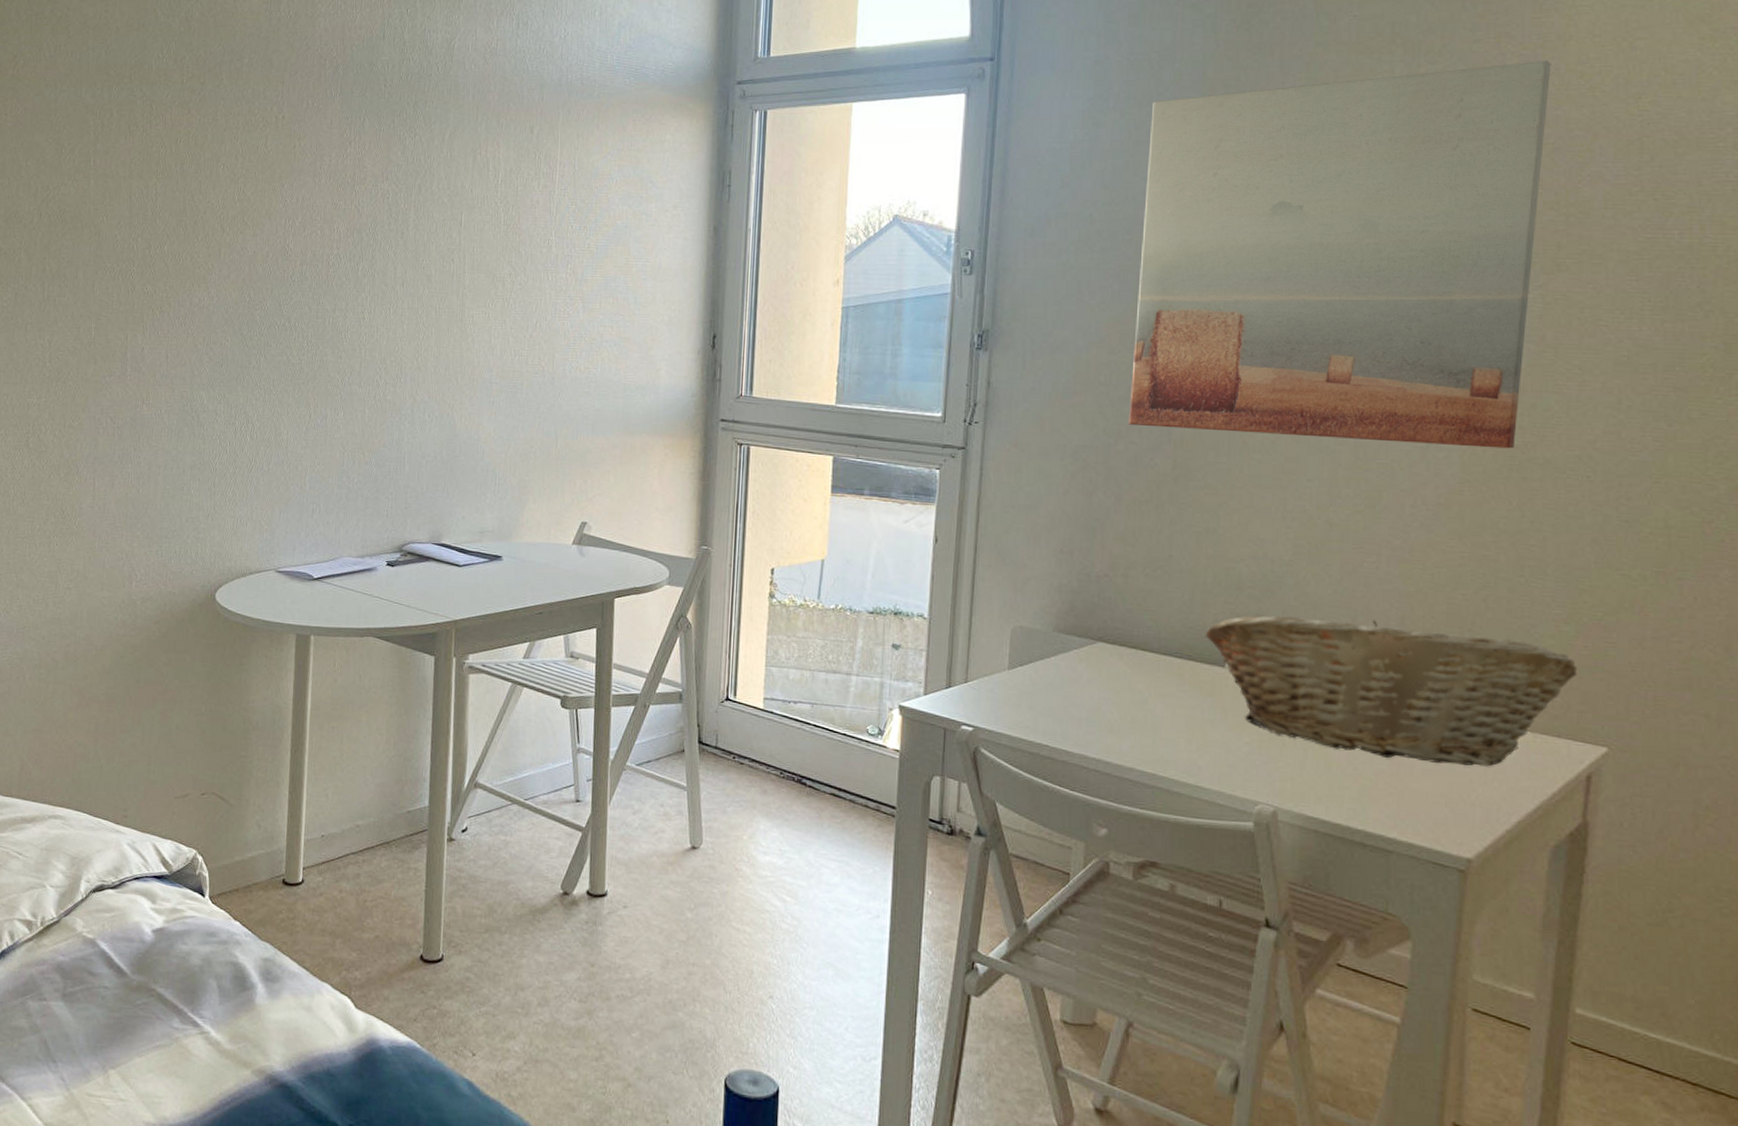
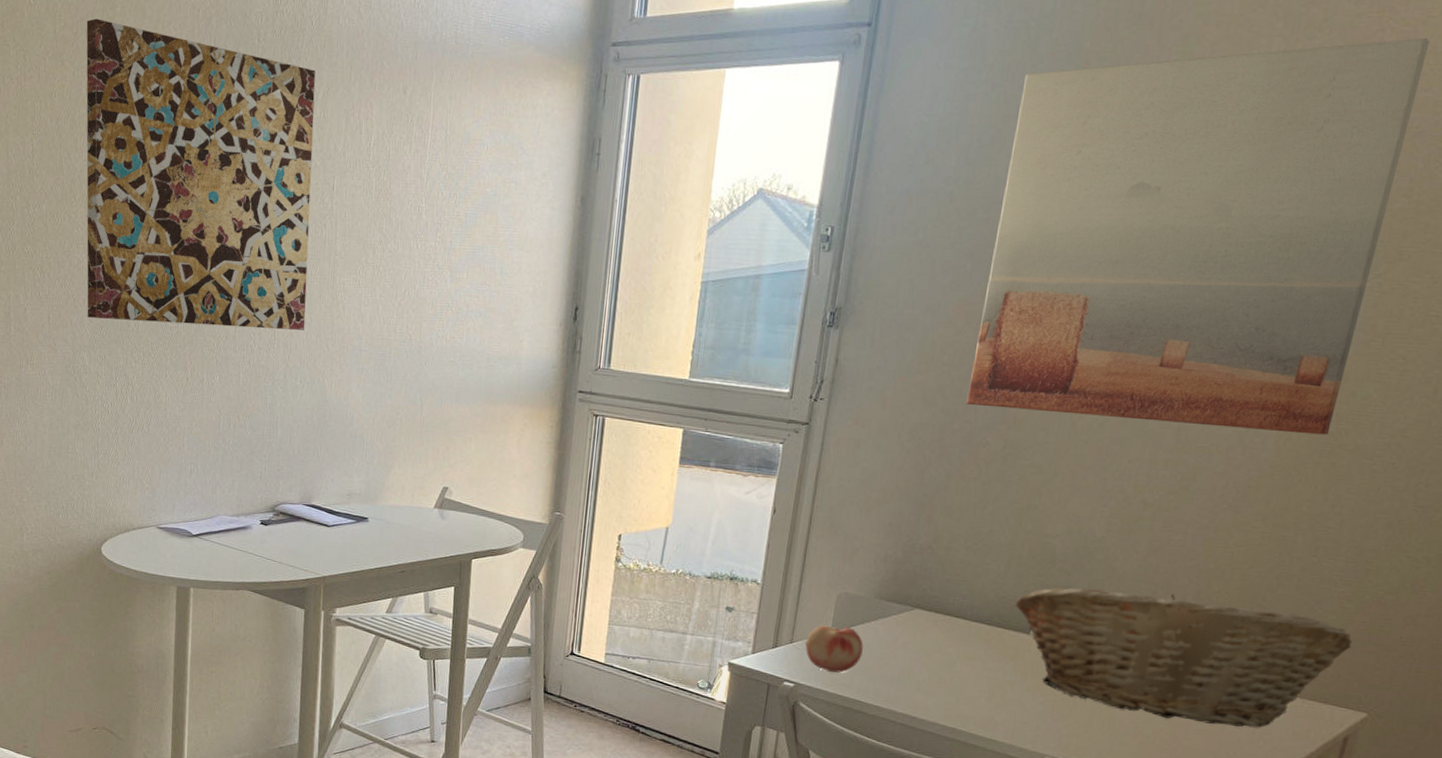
wall art: none [206,69,442,364] -> present [86,18,316,330]
fruit: none [981,662,1045,714] -> present [805,625,863,673]

